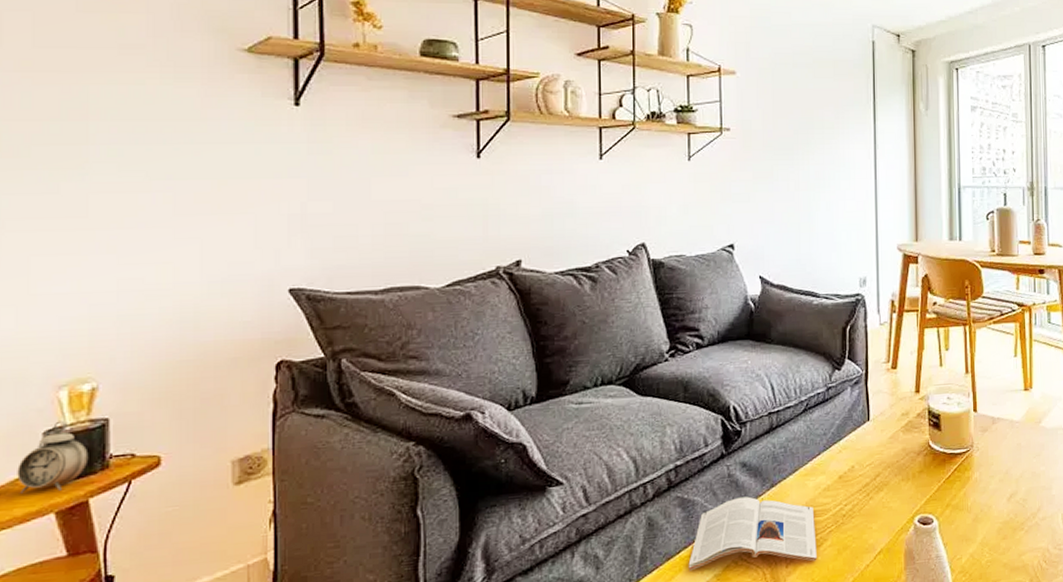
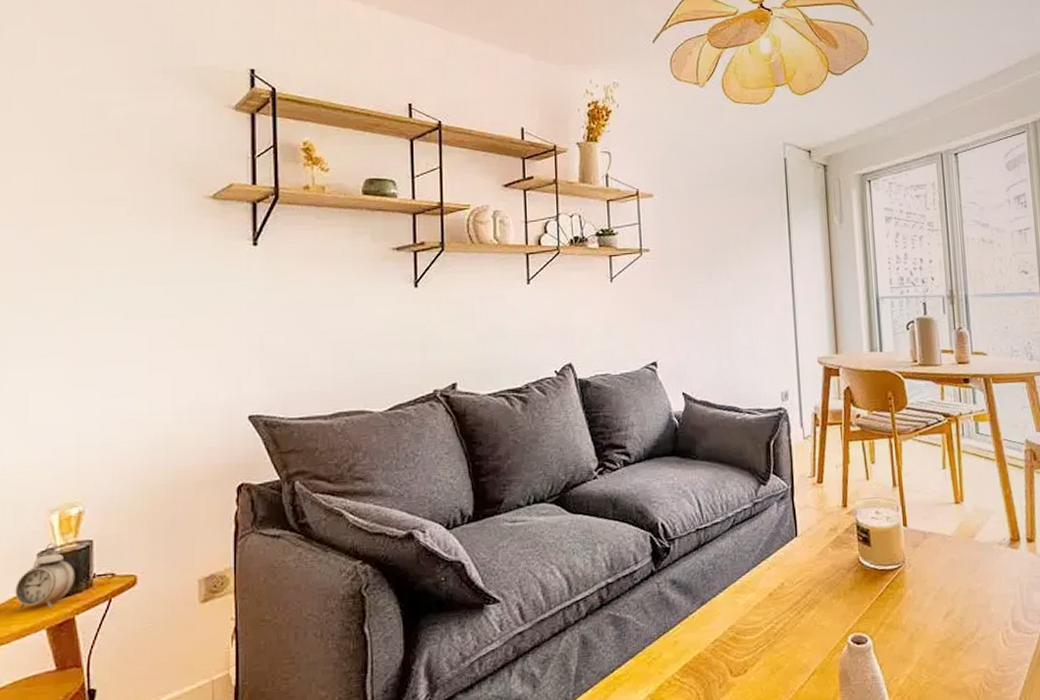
magazine: present [688,496,817,571] -> none [622,614,750,691]

